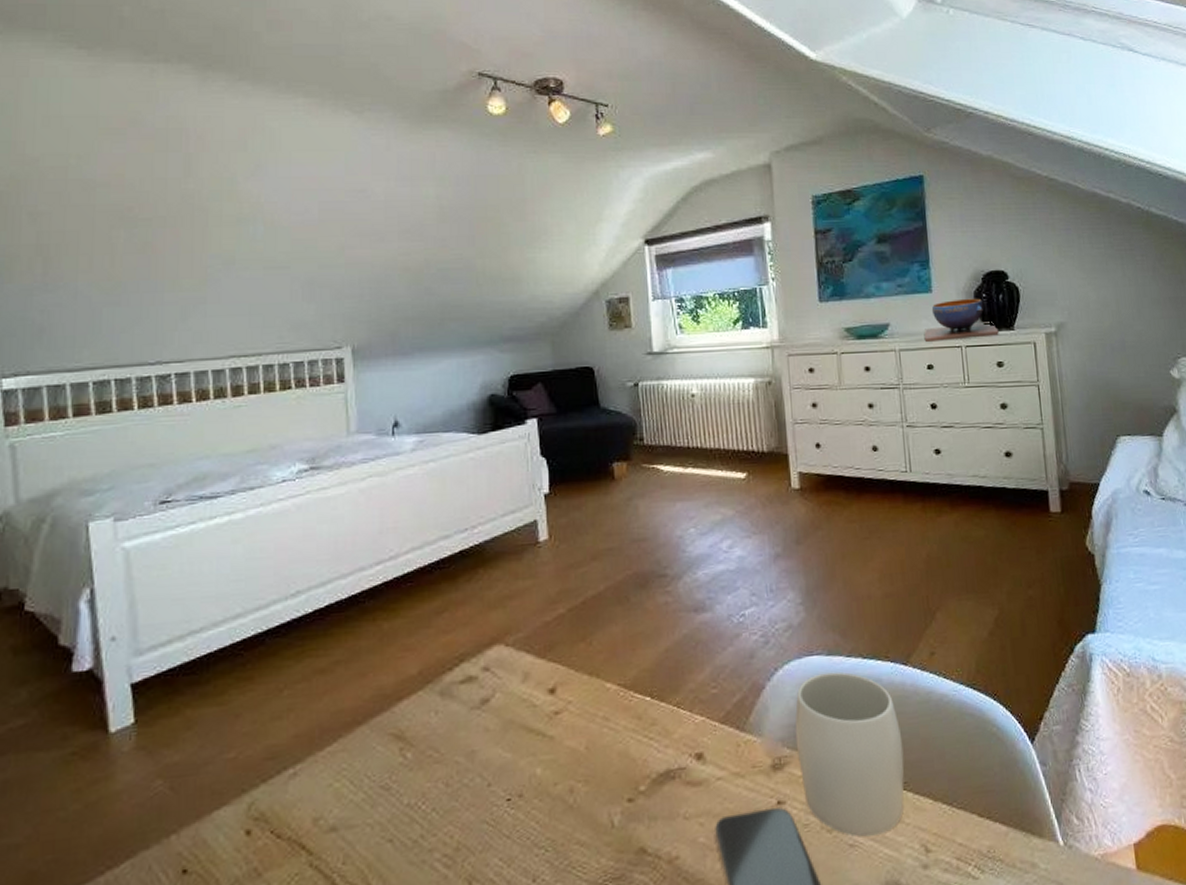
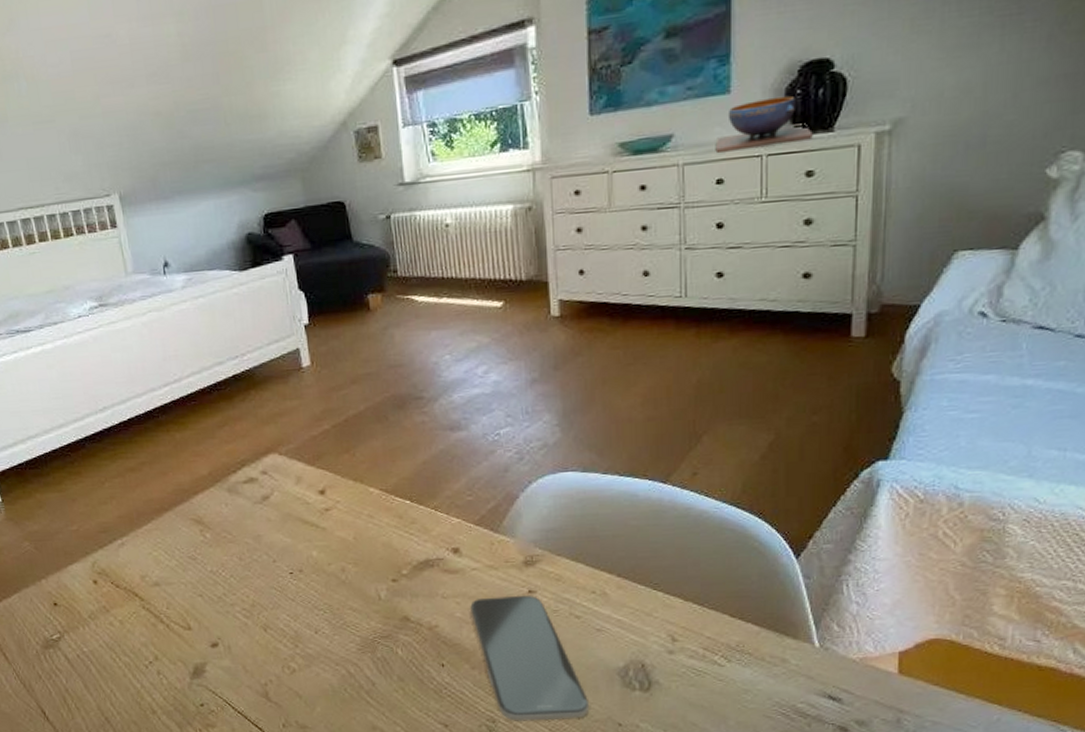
mug: present [794,672,905,837] -> none [547,486,656,624]

